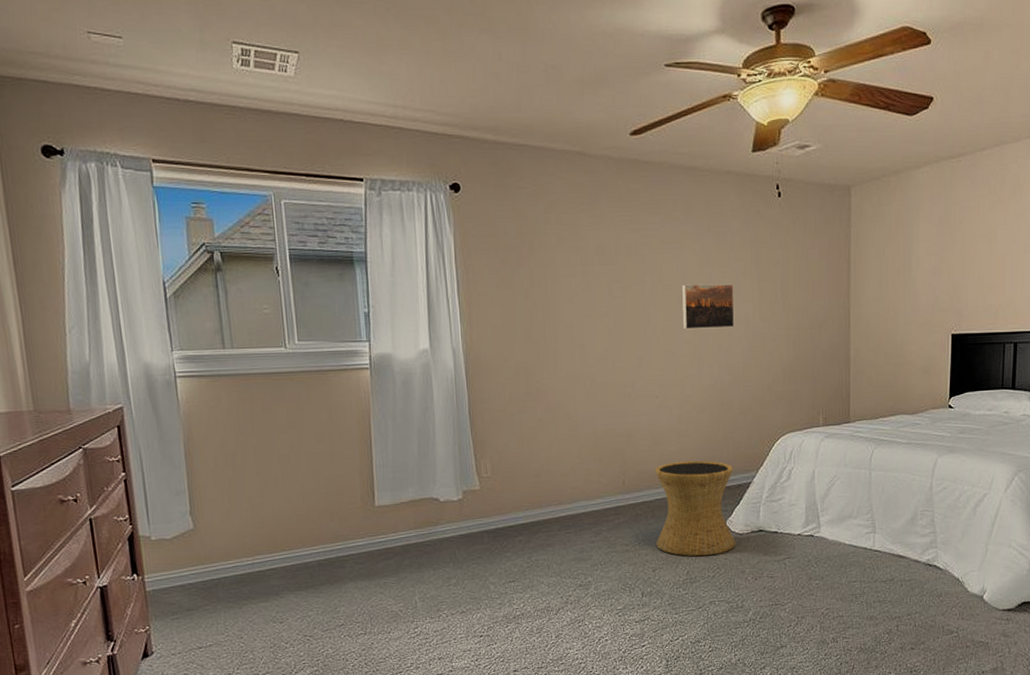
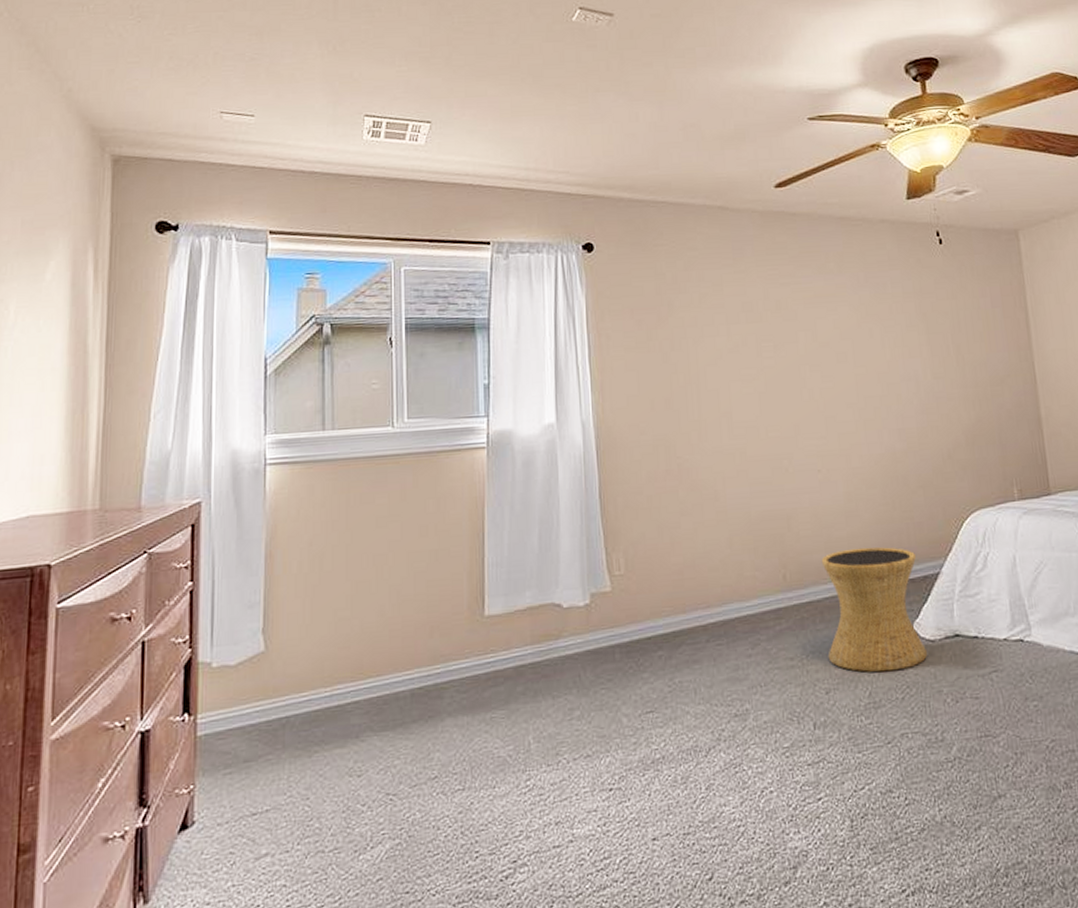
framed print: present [682,283,735,330] -> none [840,338,904,392]

